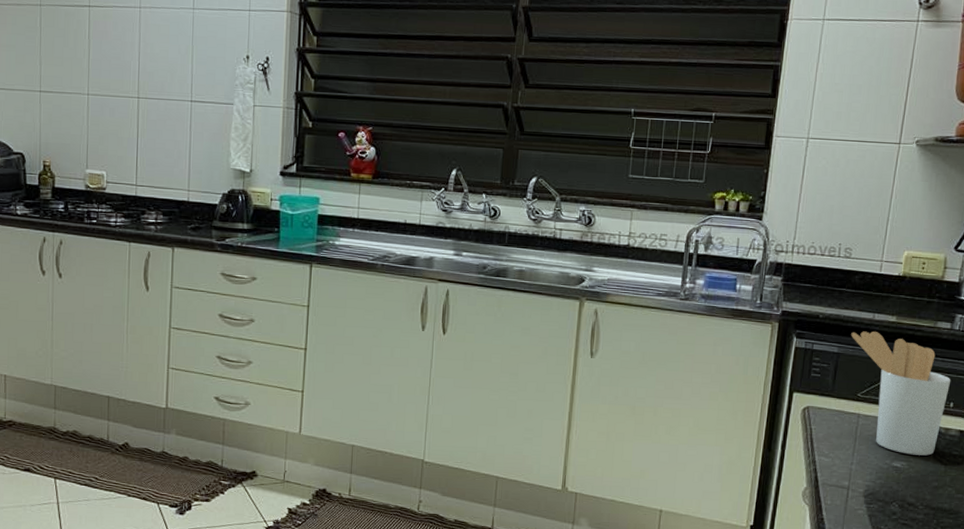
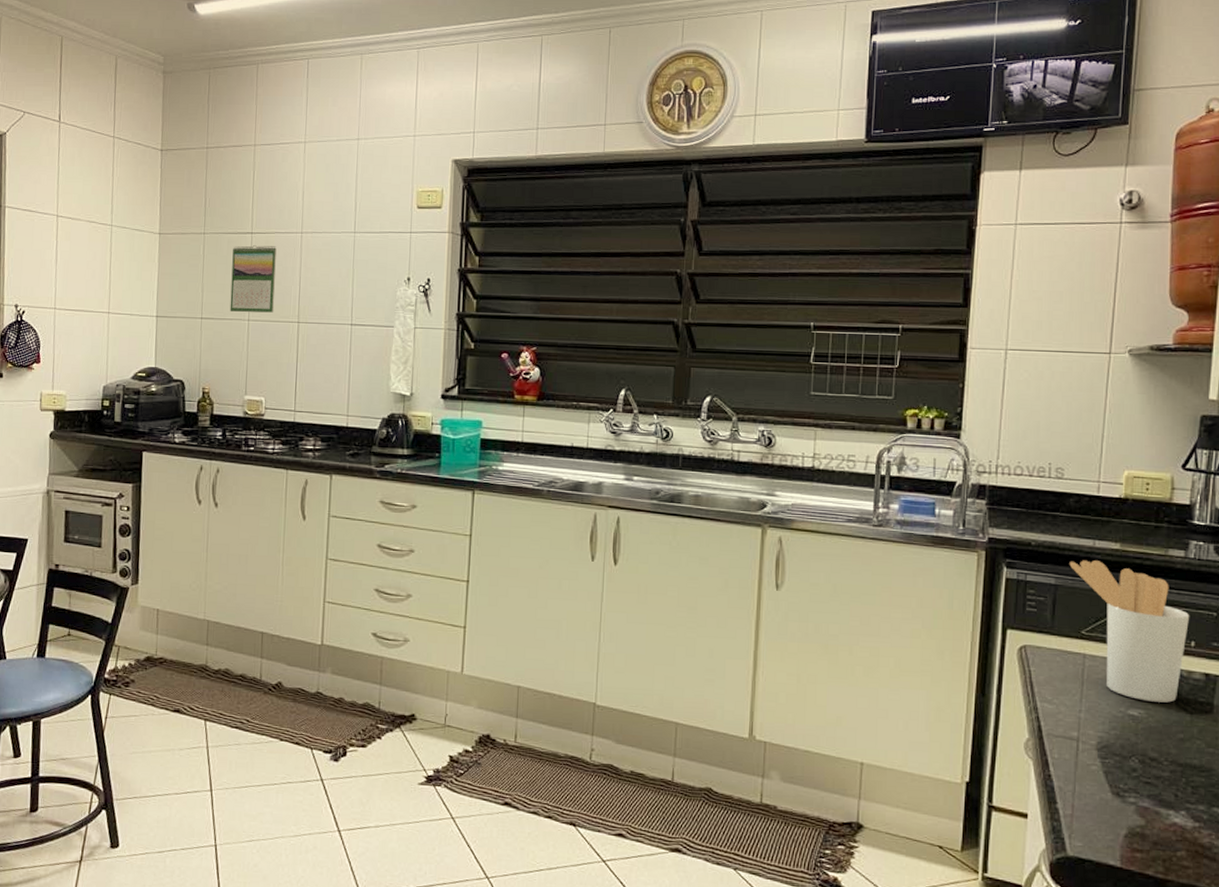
calendar: none [69,19,115,87] -> present [230,245,277,313]

